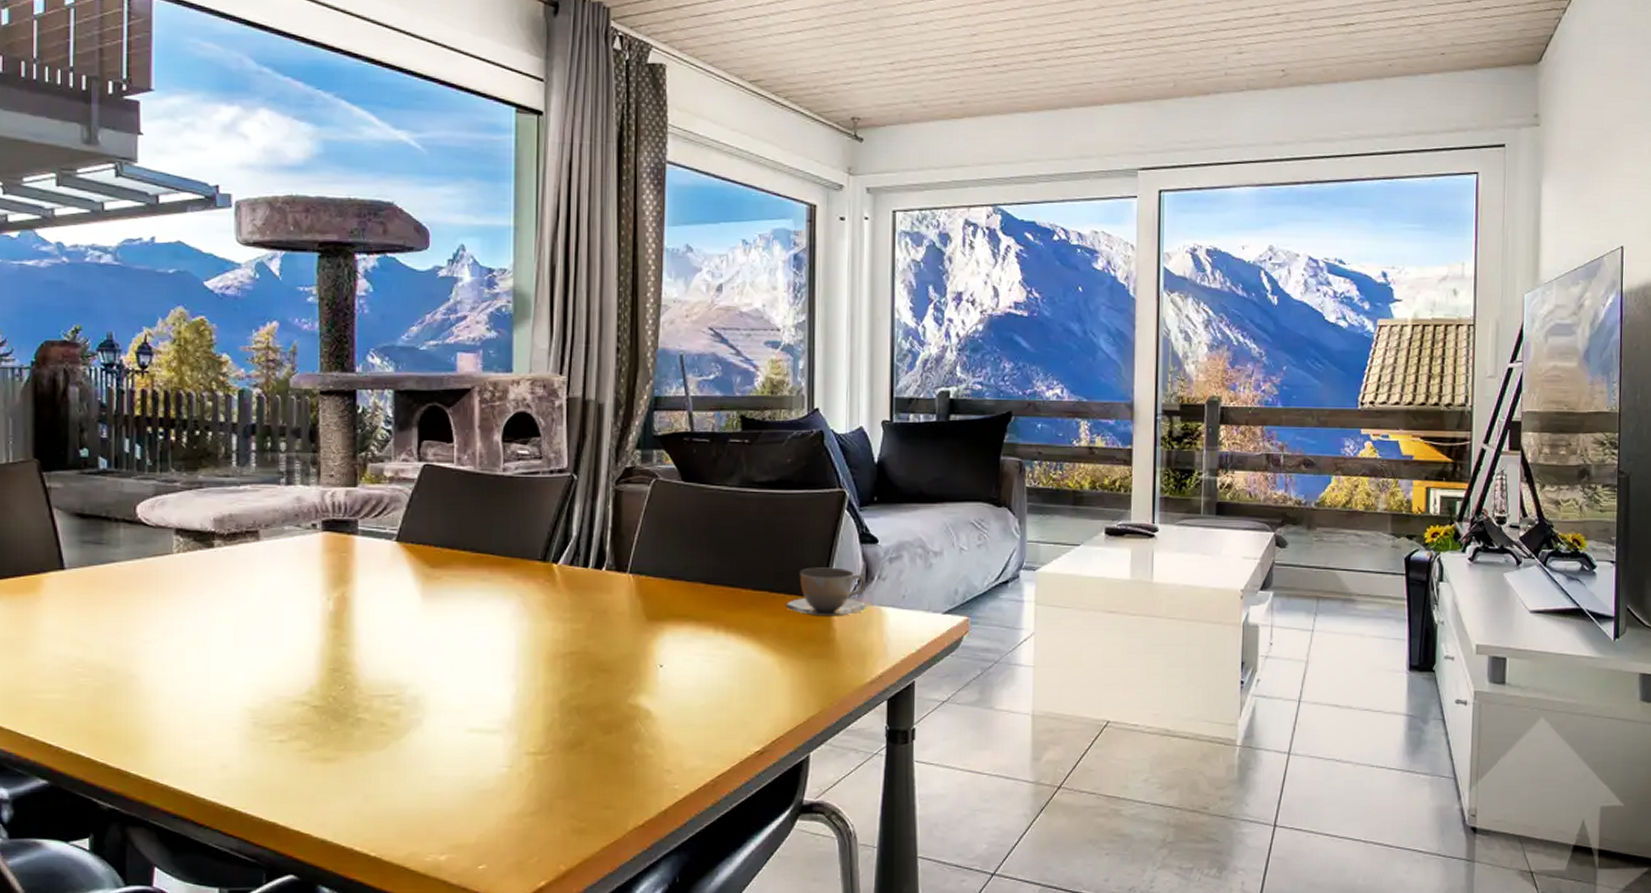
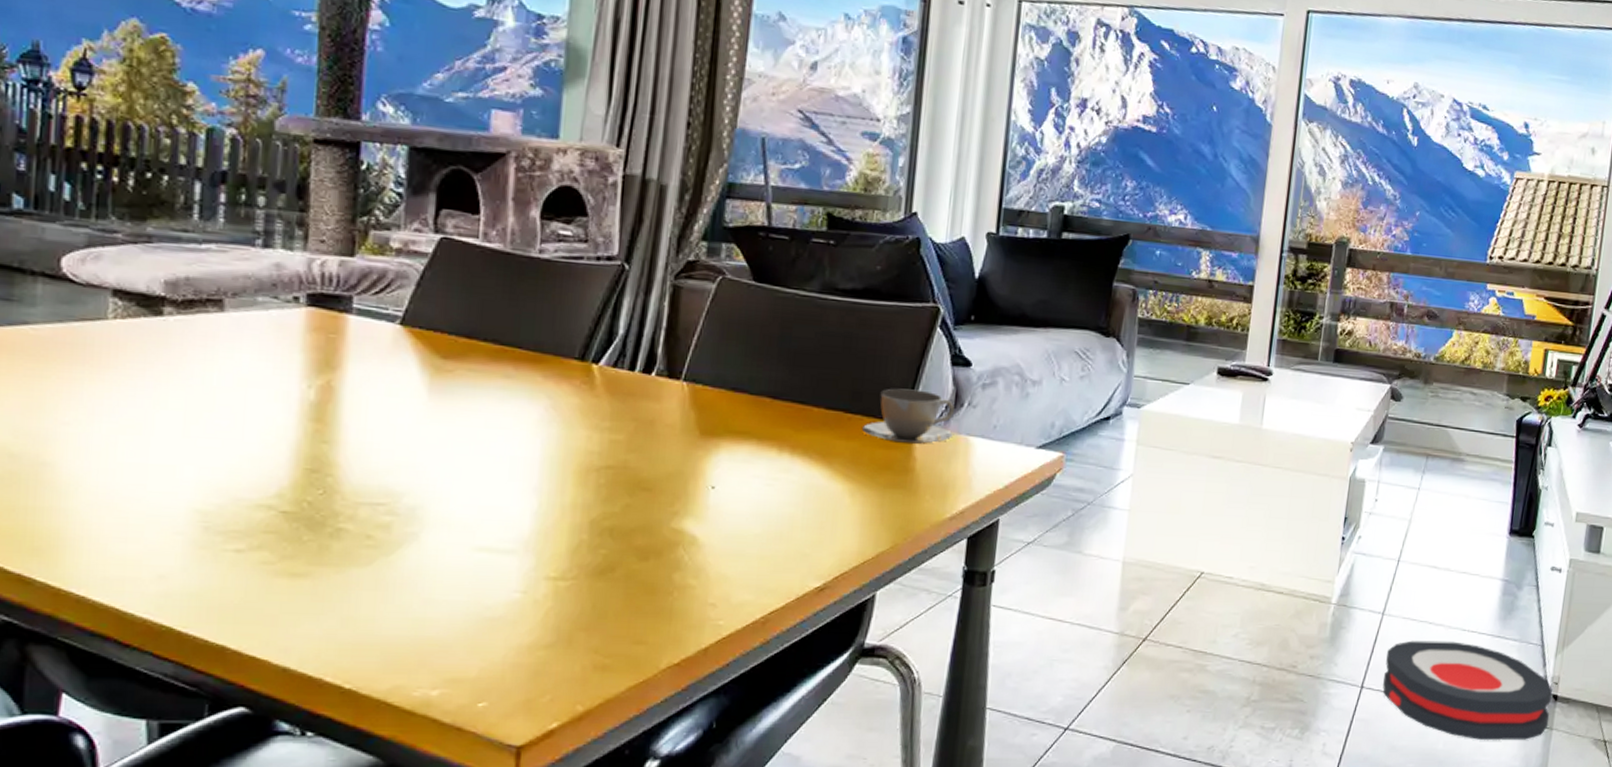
robot vacuum: none [1296,777,1470,874] -> present [1382,640,1552,740]

